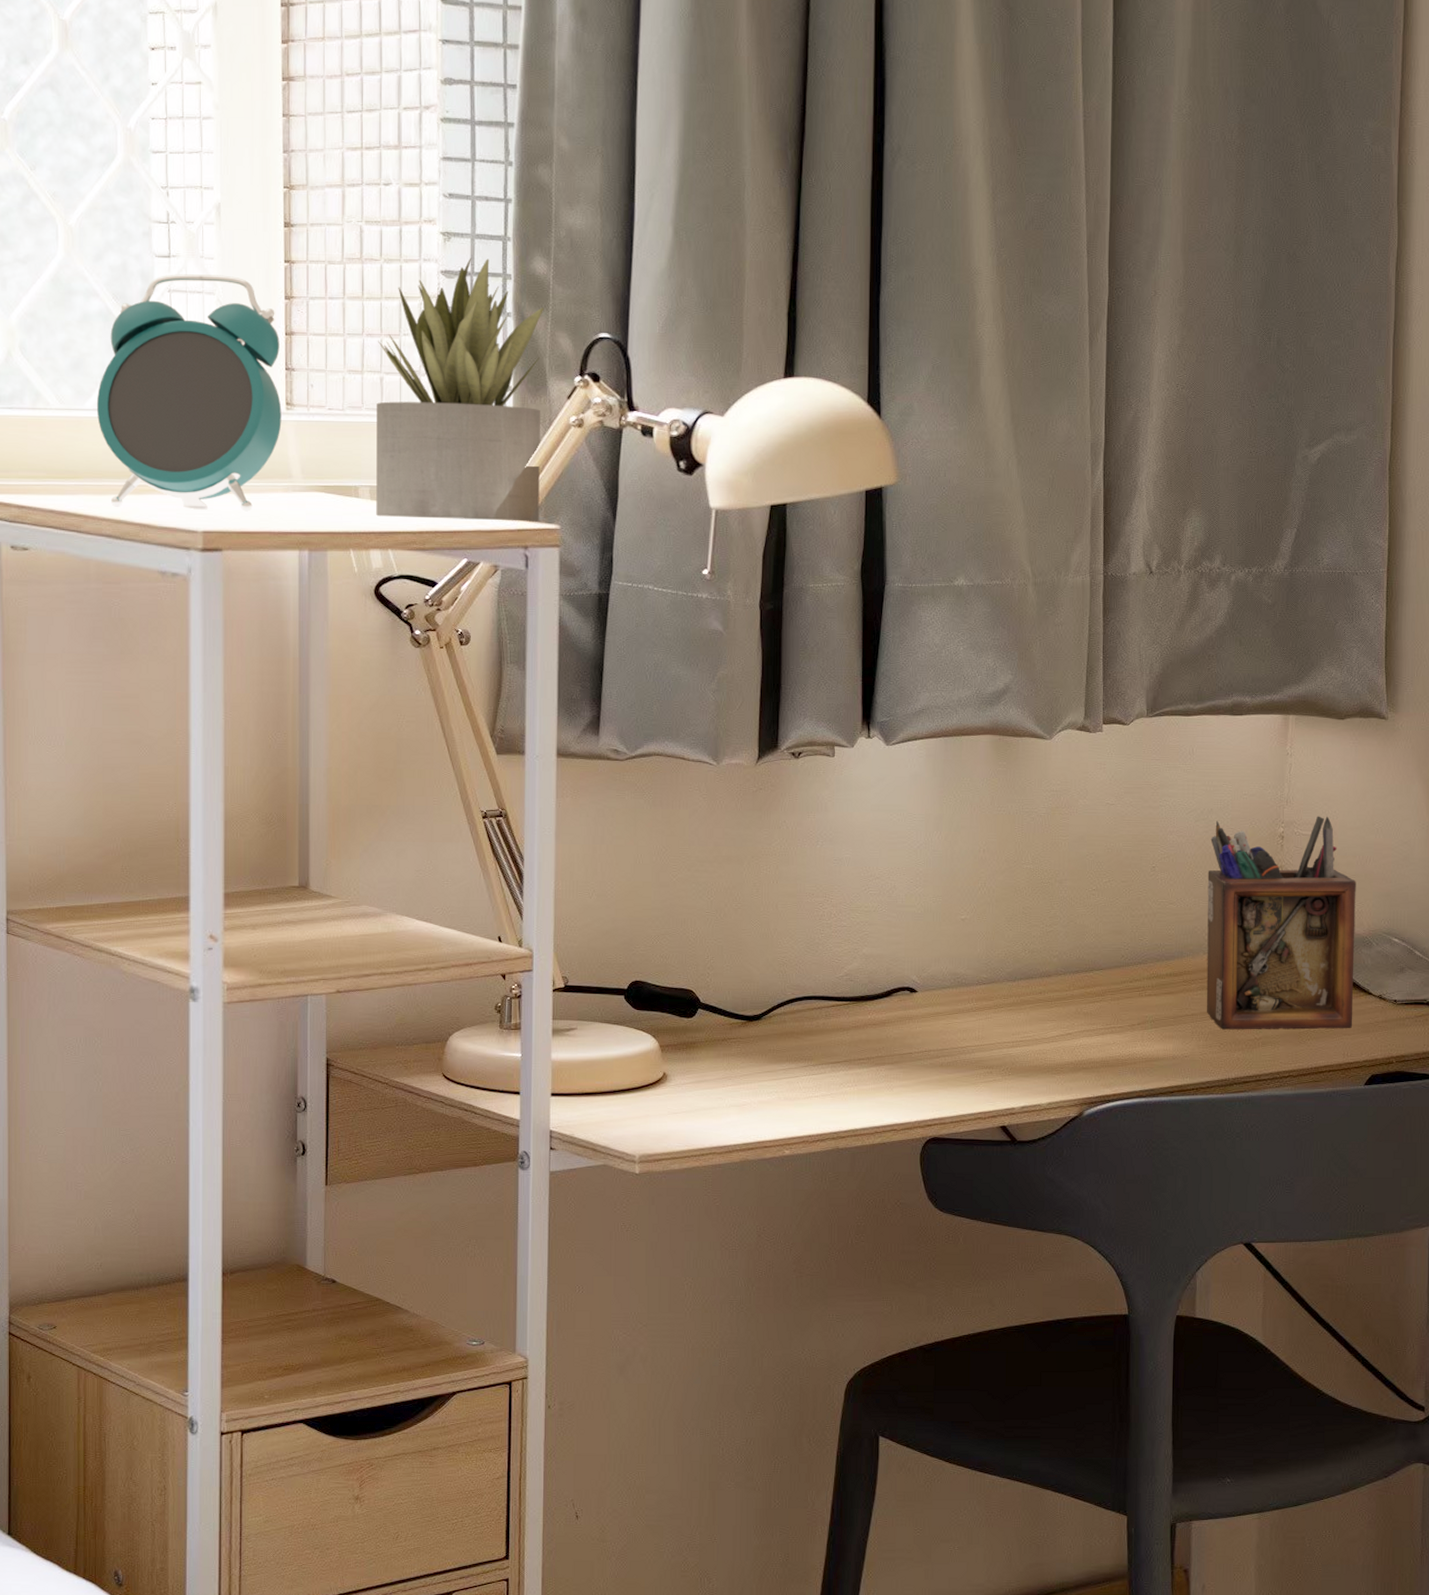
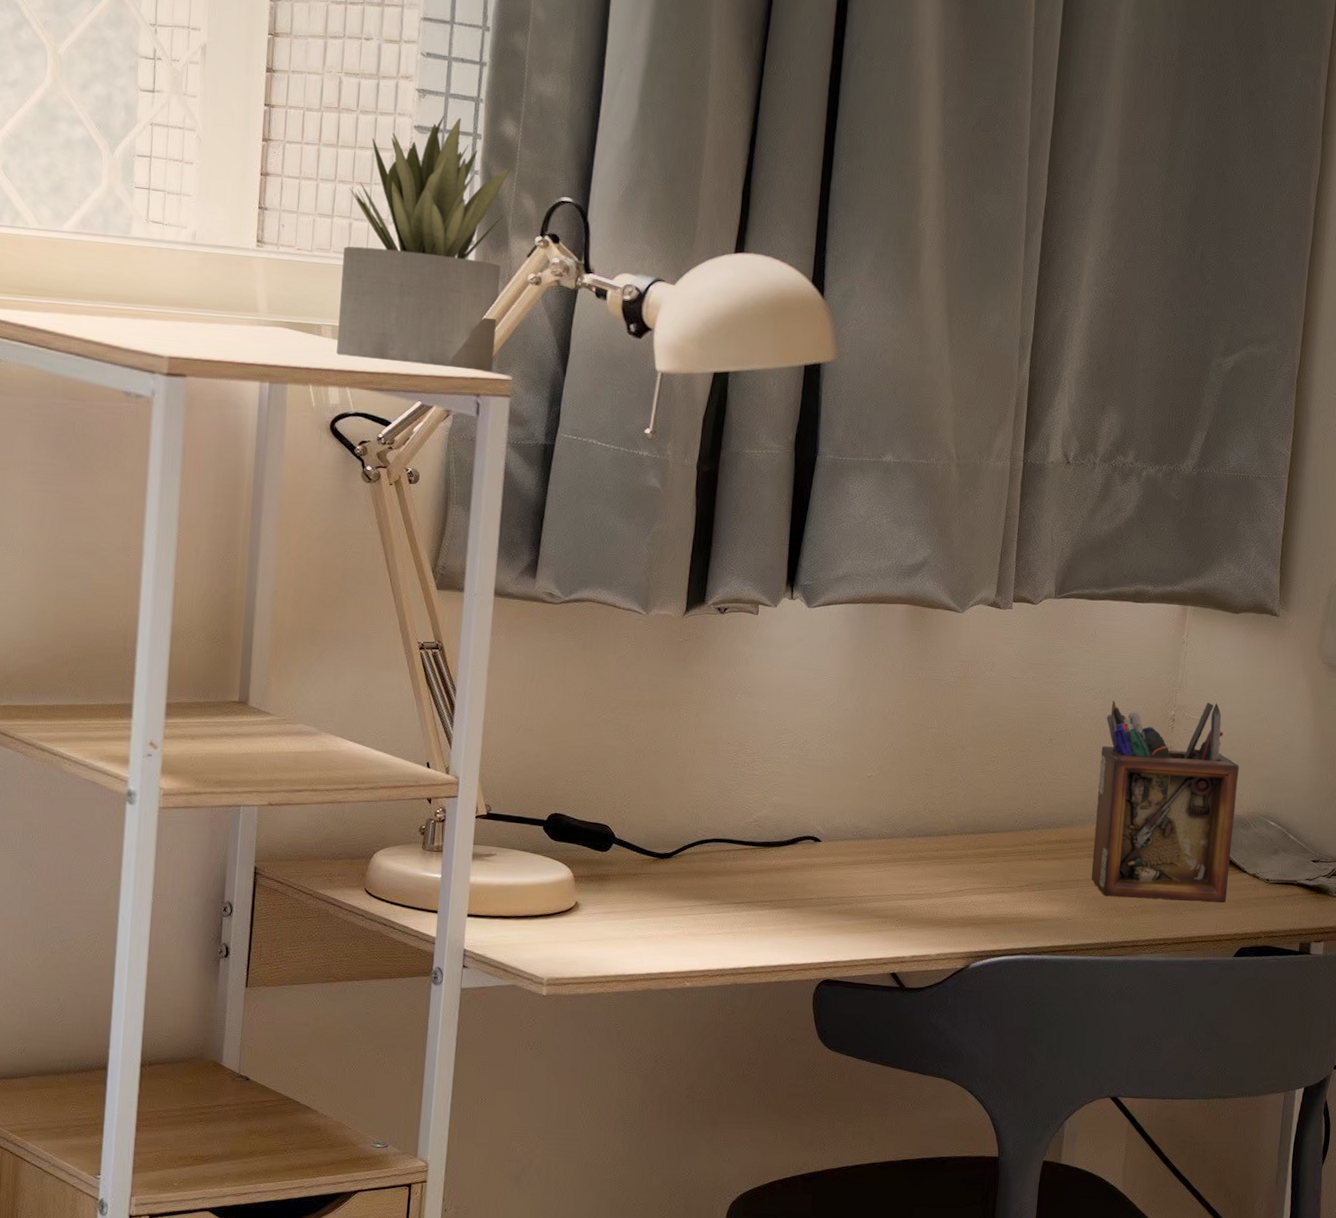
alarm clock: present [96,274,282,512] -> none [73,108,255,341]

